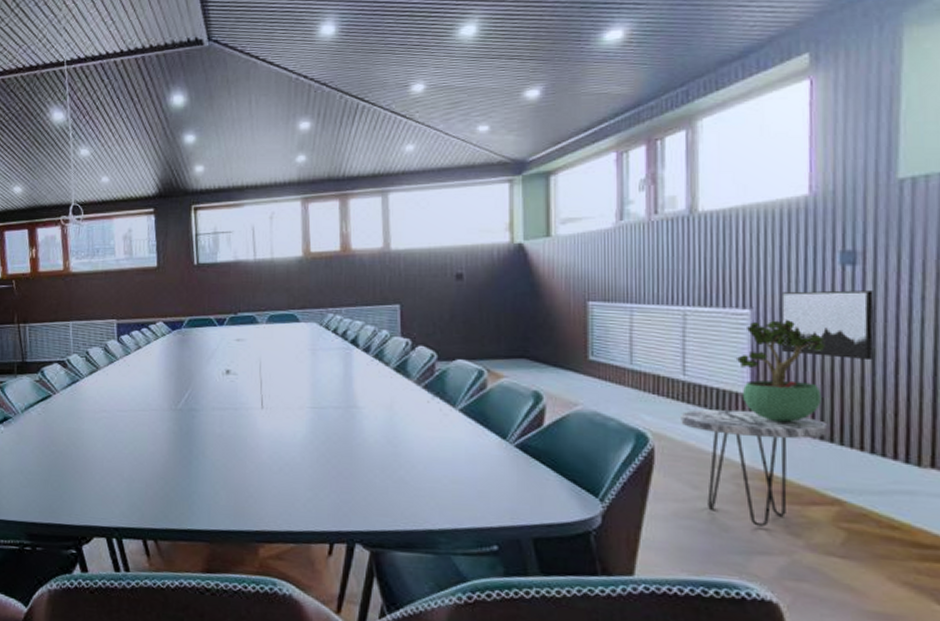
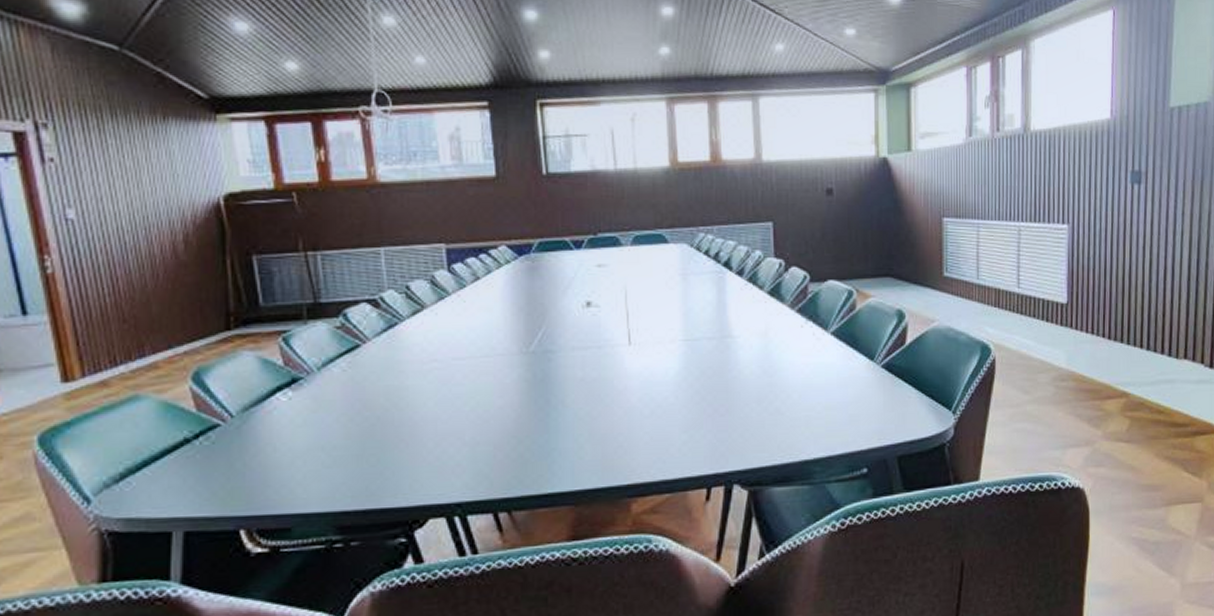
side table: present [681,409,827,527] -> none [1016,318,1119,422]
potted plant: present [735,319,826,423] -> none [1056,233,1119,328]
wall art: present [781,290,874,361] -> none [1089,206,1152,269]

